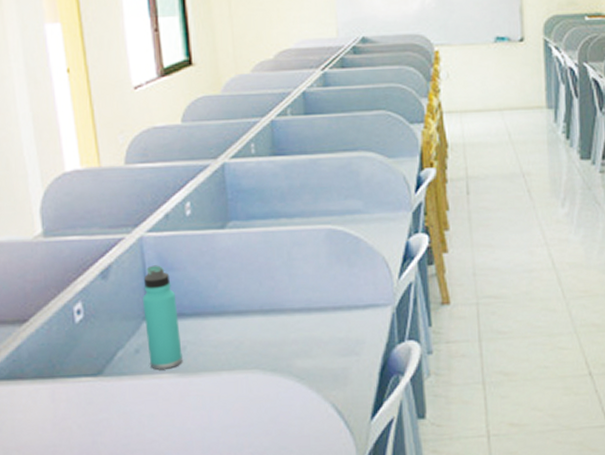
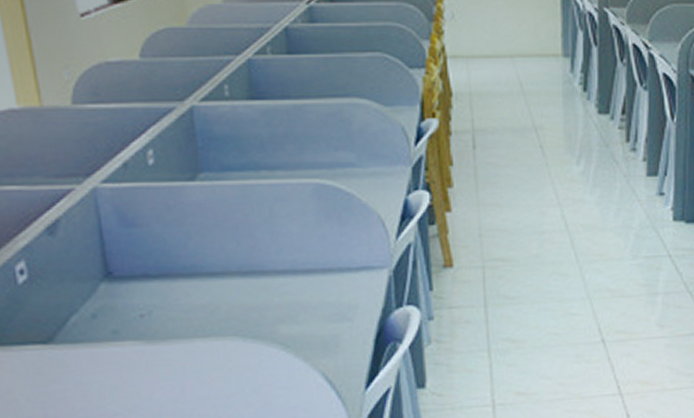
thermos bottle: present [143,265,183,369] -> none [99,220,149,336]

